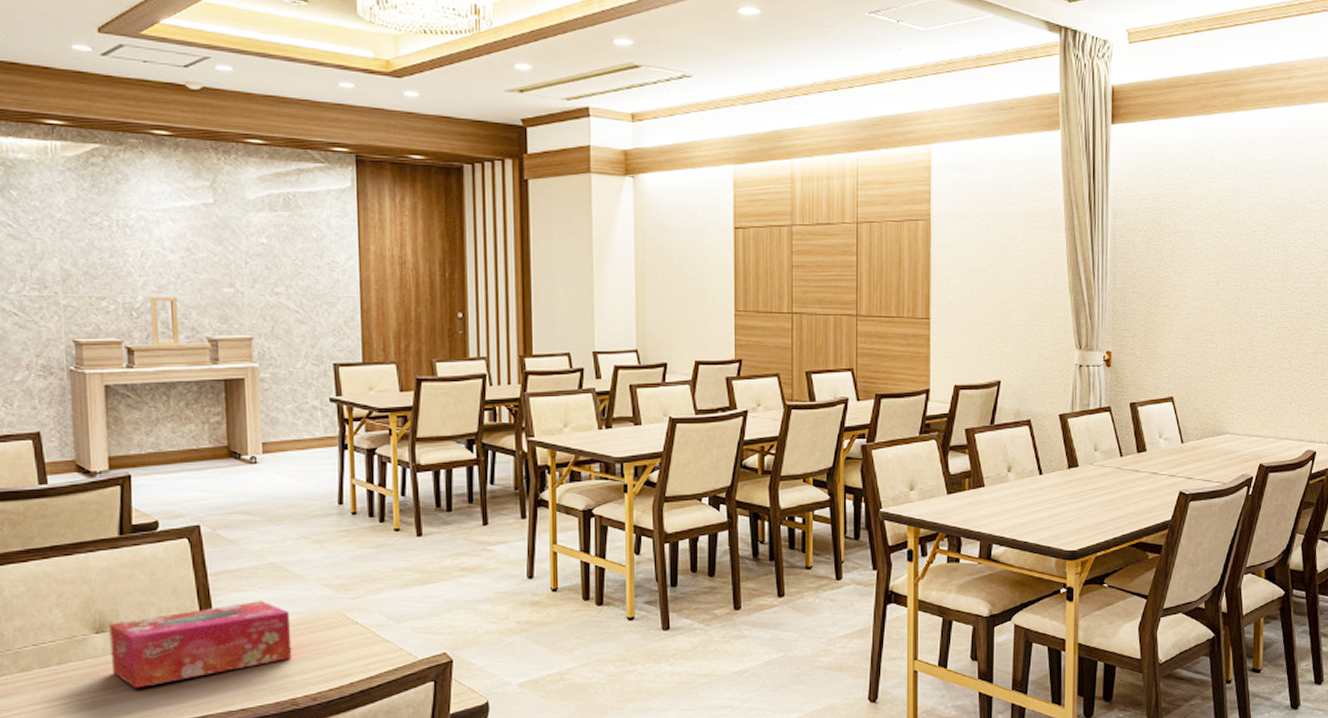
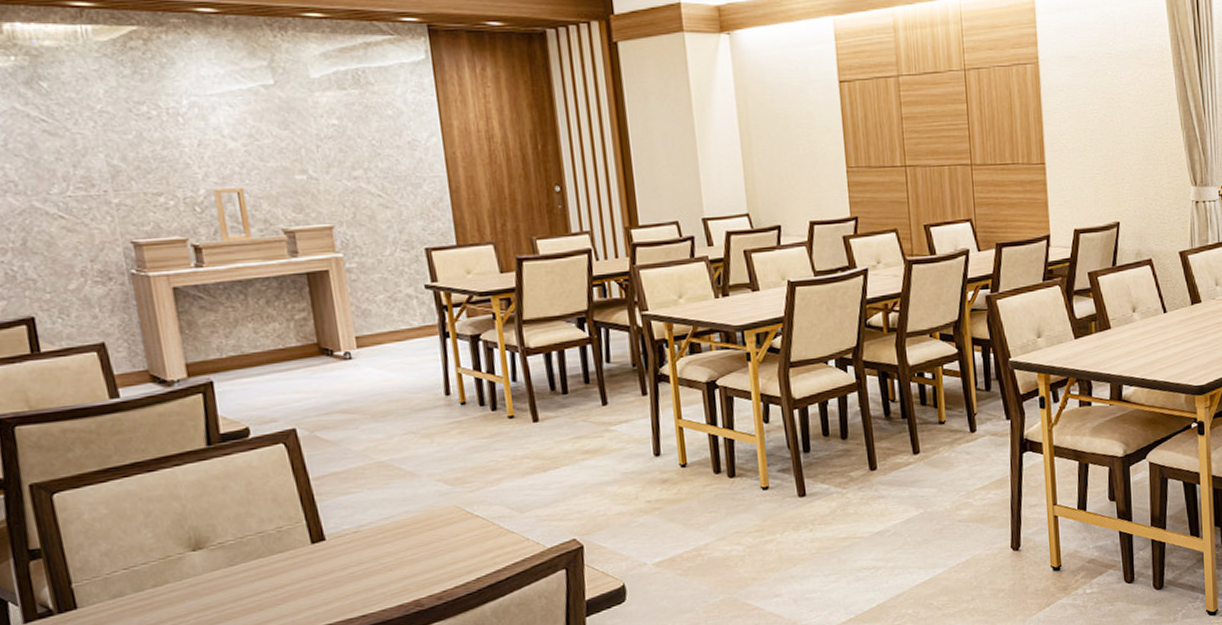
tissue box: present [109,601,292,689] -> none [206,502,411,605]

